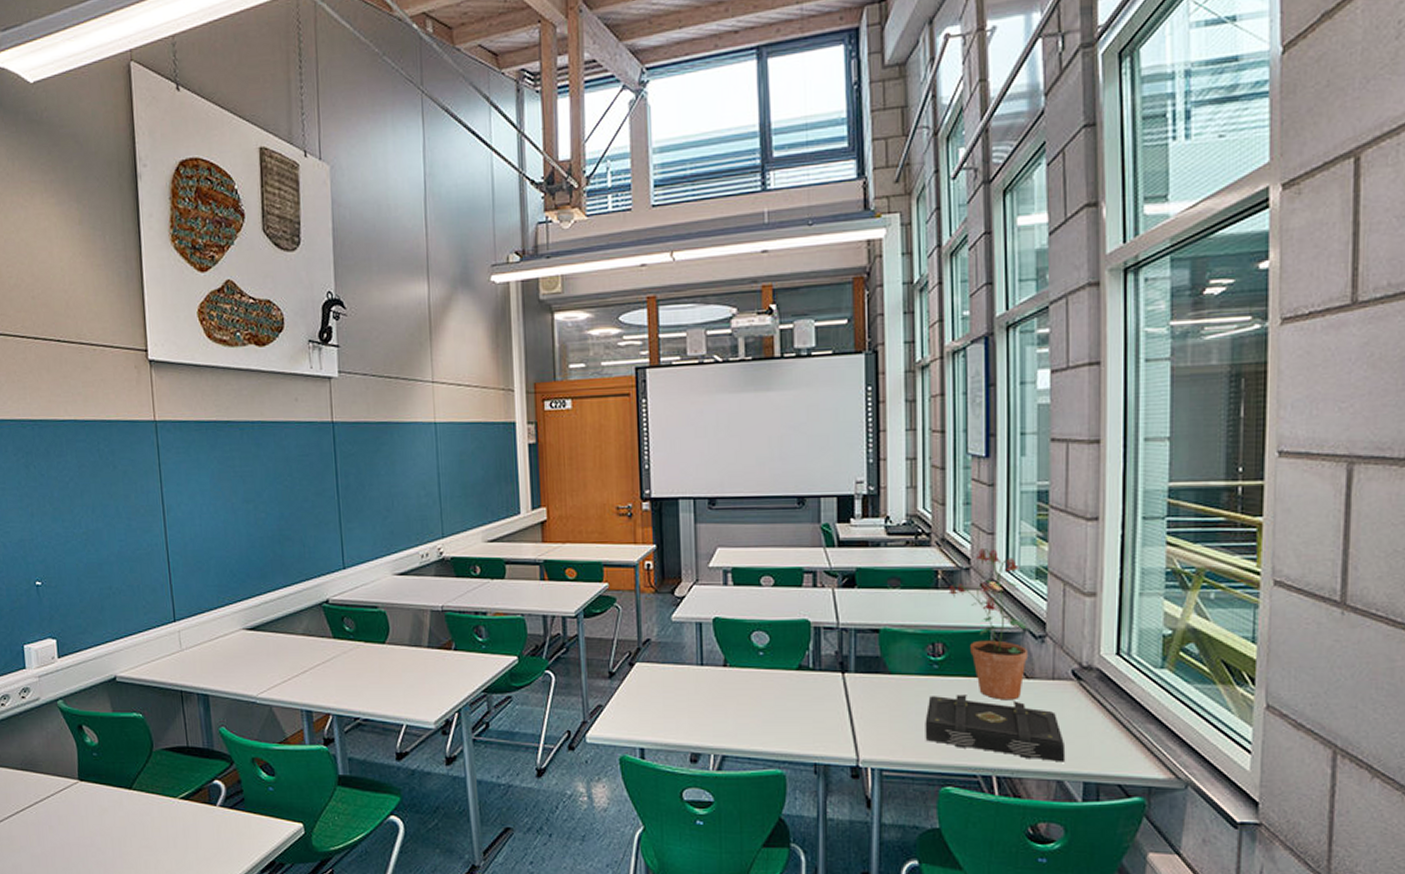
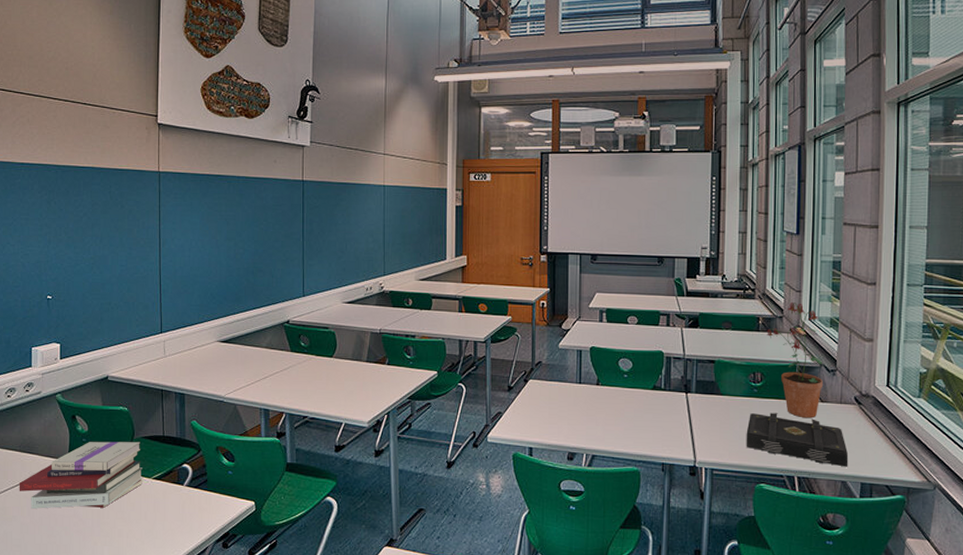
books: none [24,754,168,837] -> present [19,441,142,509]

